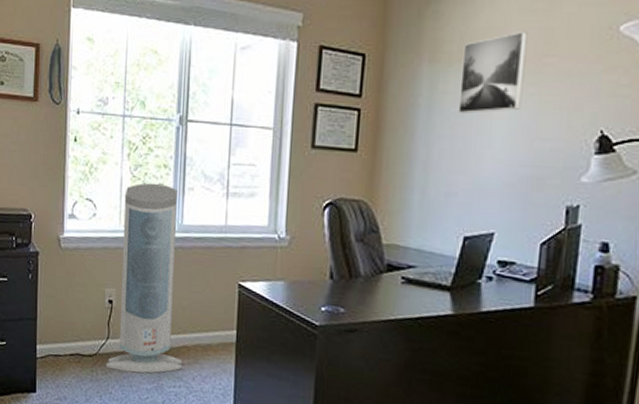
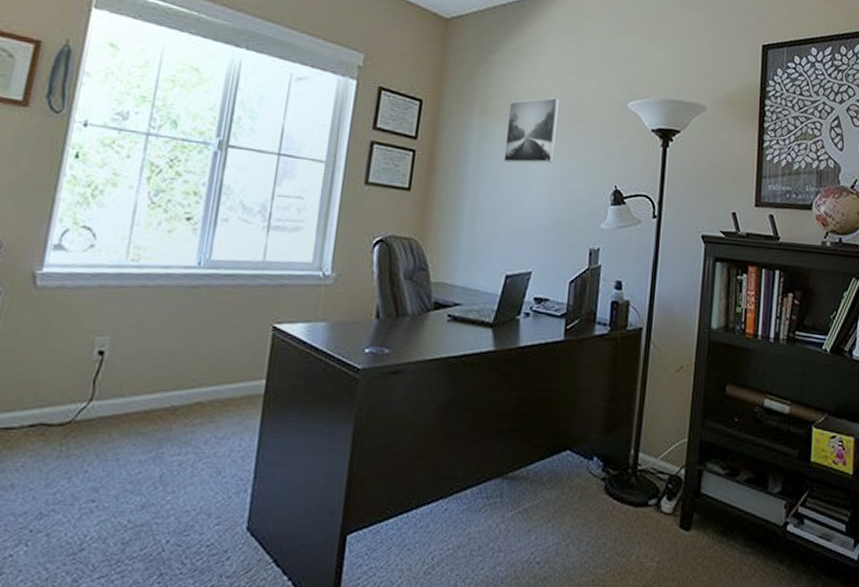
air purifier: present [106,183,182,374] -> none [84,211,208,442]

